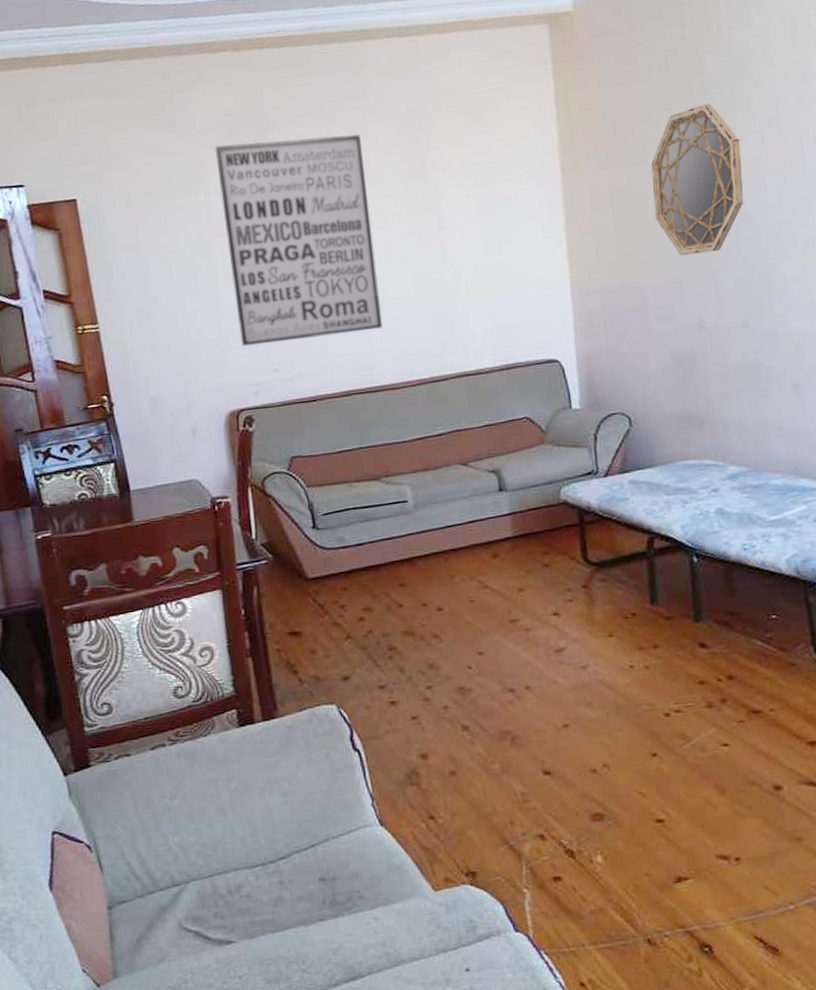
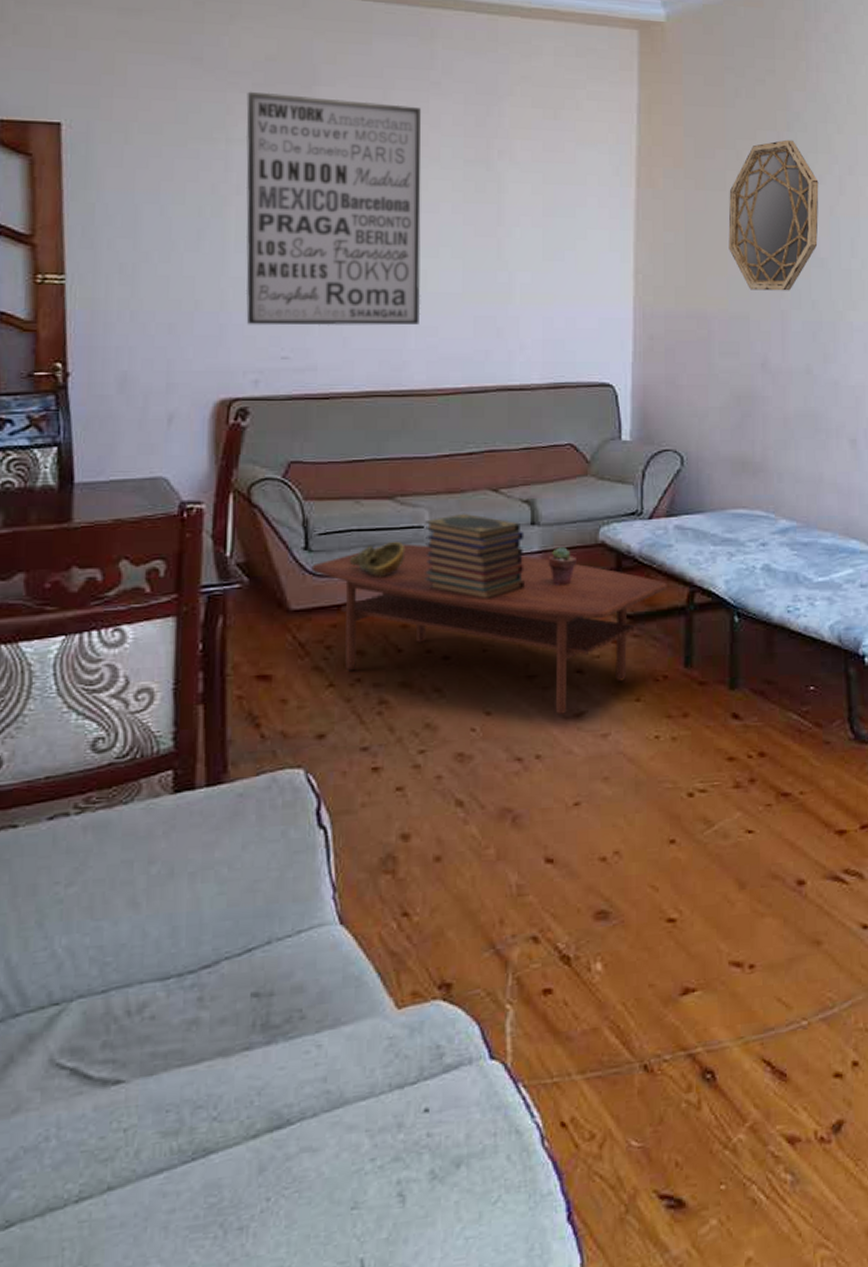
coffee table: none [320,516,628,652] -> present [311,543,667,716]
decorative bowl: none [349,515,396,547] -> present [349,541,406,577]
book stack: none [407,486,500,559] -> present [424,513,525,601]
potted succulent: none [517,508,543,542] -> present [548,547,577,585]

